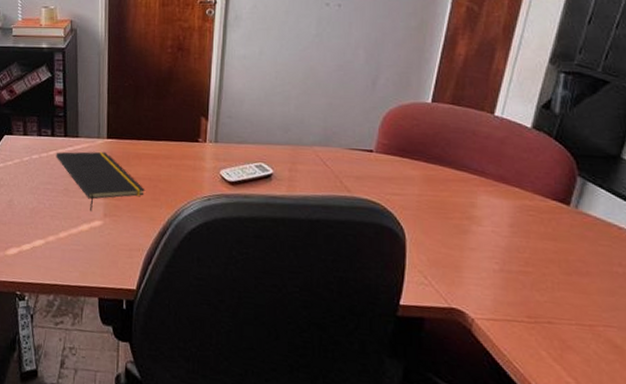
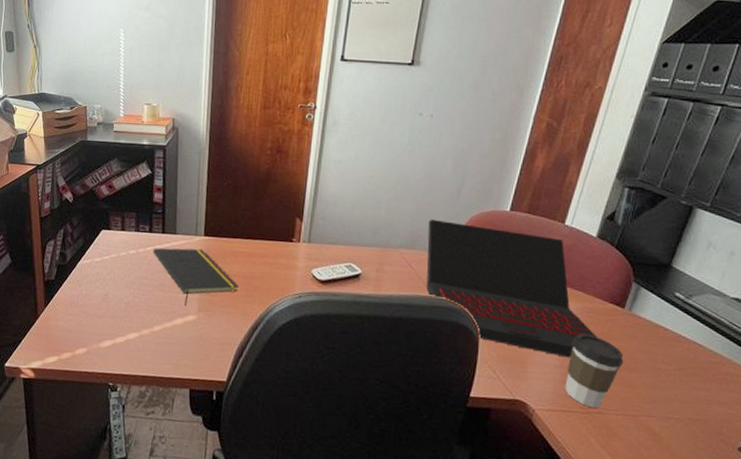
laptop: none [342,113,541,262] -> present [426,218,597,358]
coffee cup: none [507,234,574,318] -> present [564,334,624,408]

